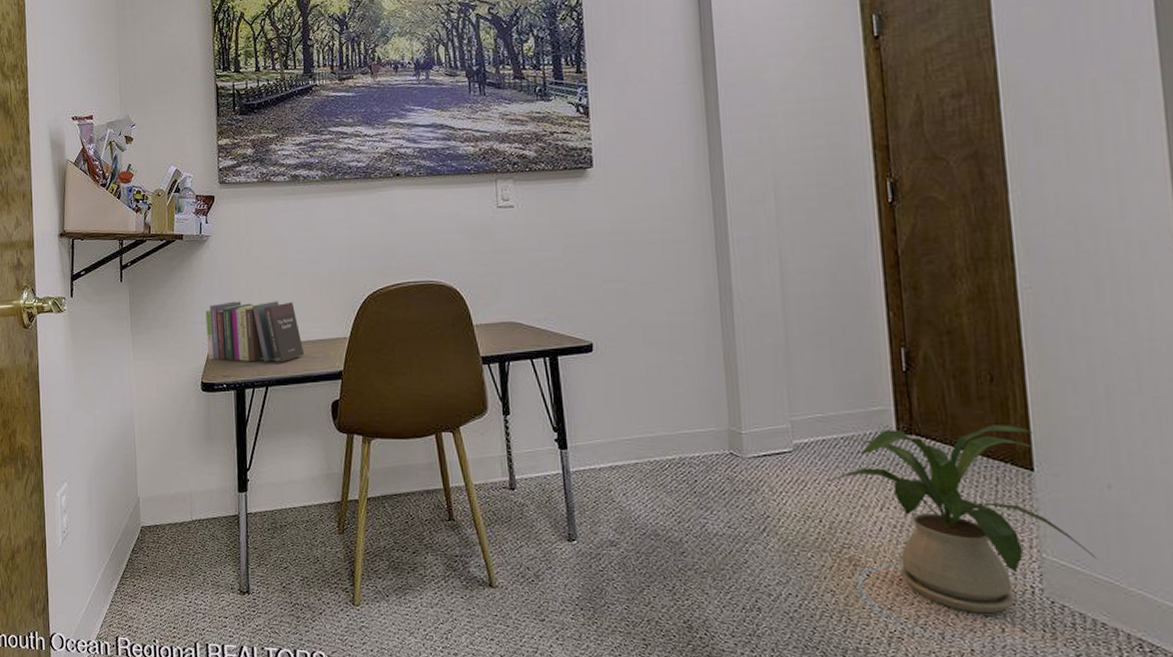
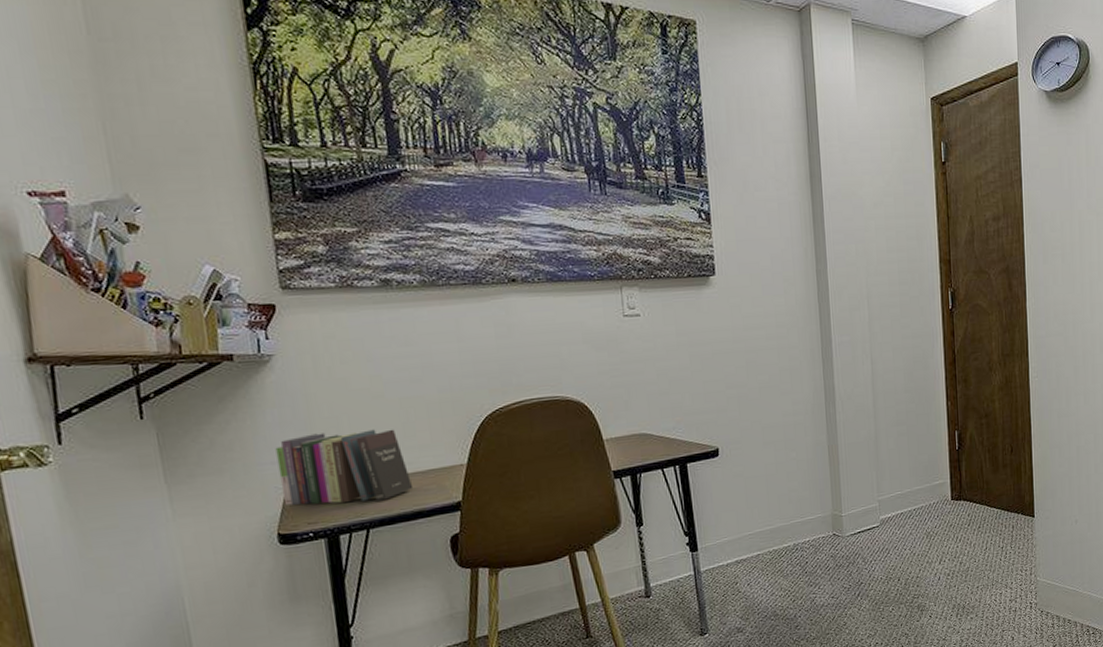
house plant: present [827,425,1098,614] -> none [903,484,1068,630]

